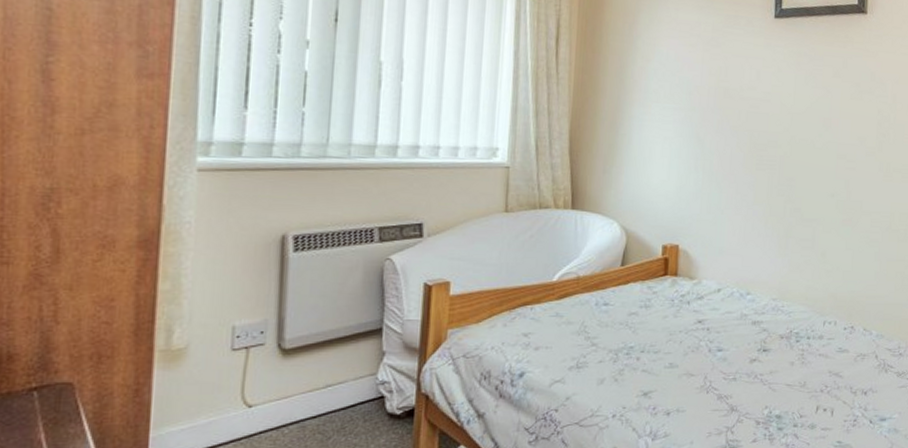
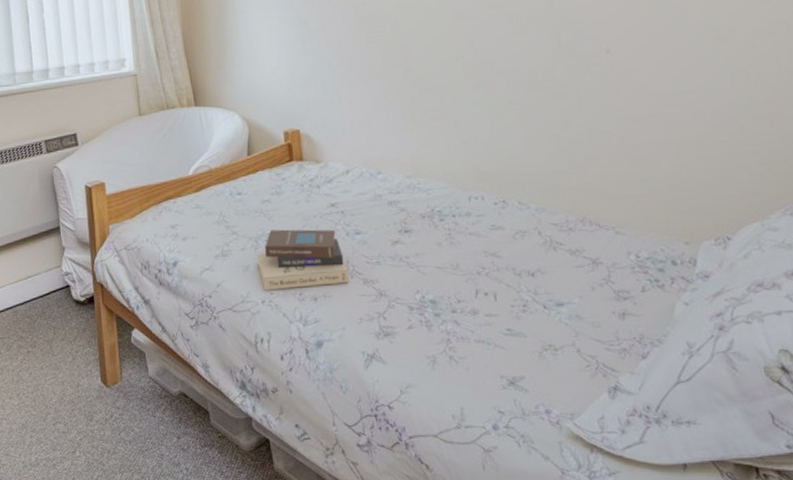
books: none [613,343,706,405] -> present [256,229,350,291]

